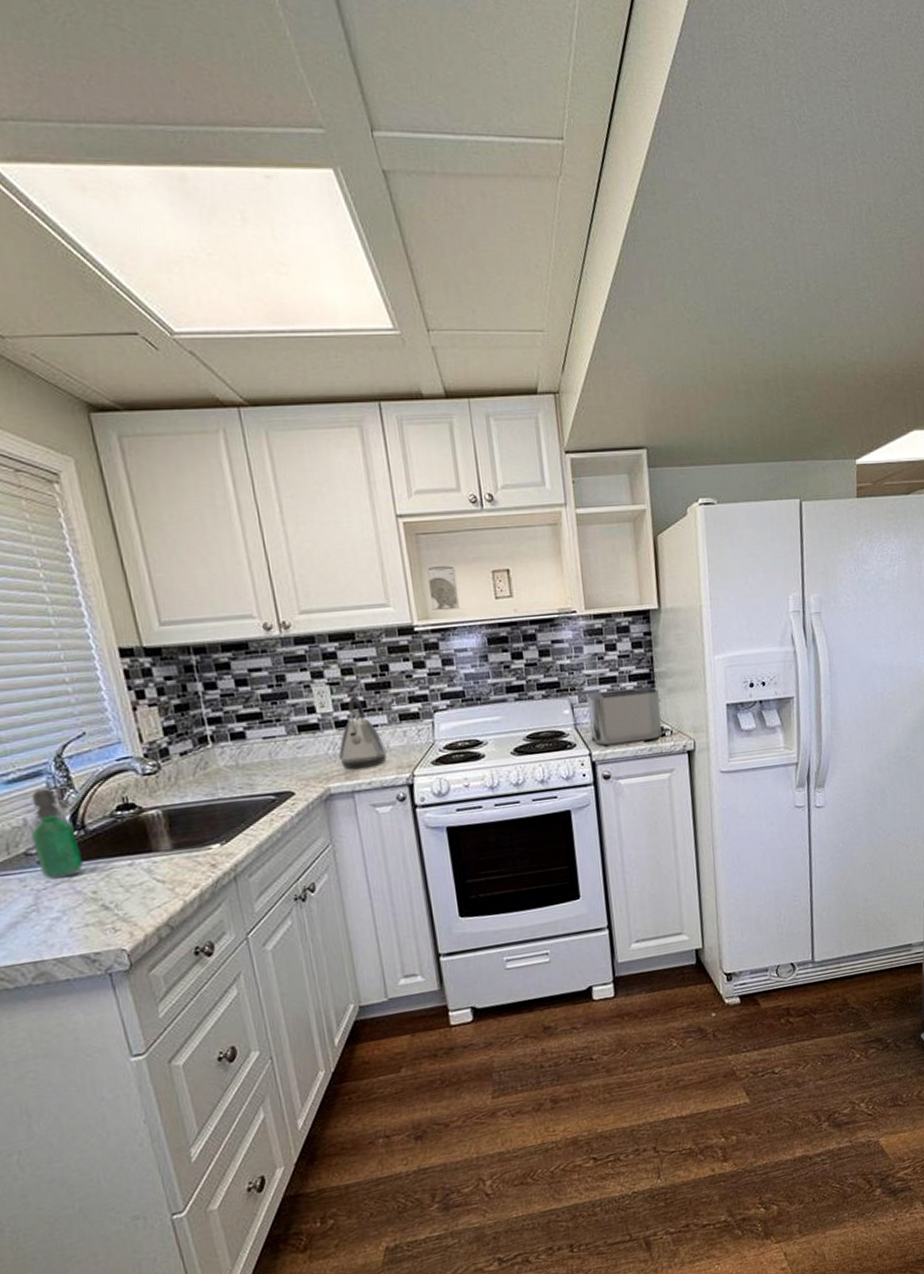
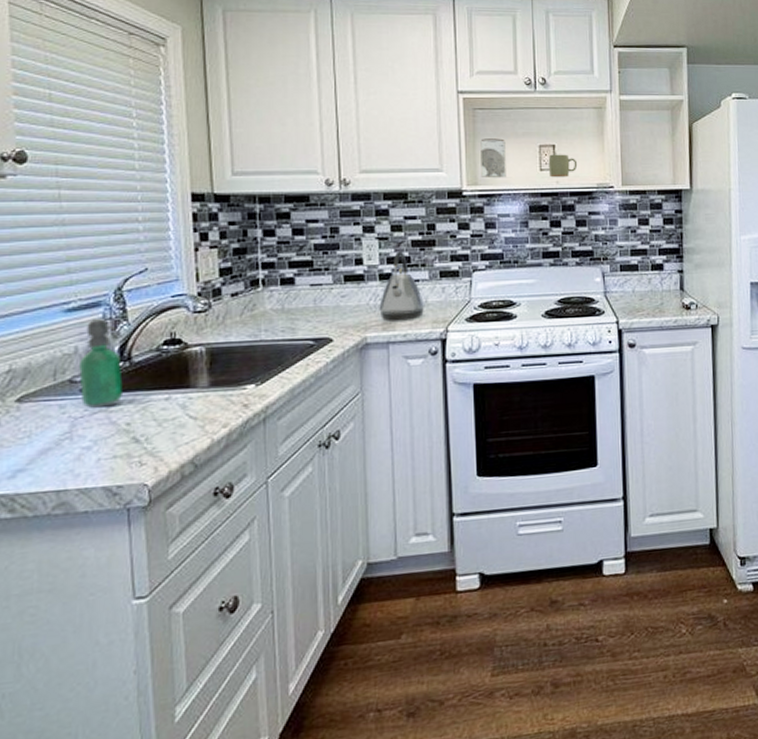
mug: none [503,578,536,606] -> present [548,154,578,178]
toaster: present [586,686,665,748] -> none [617,260,691,317]

